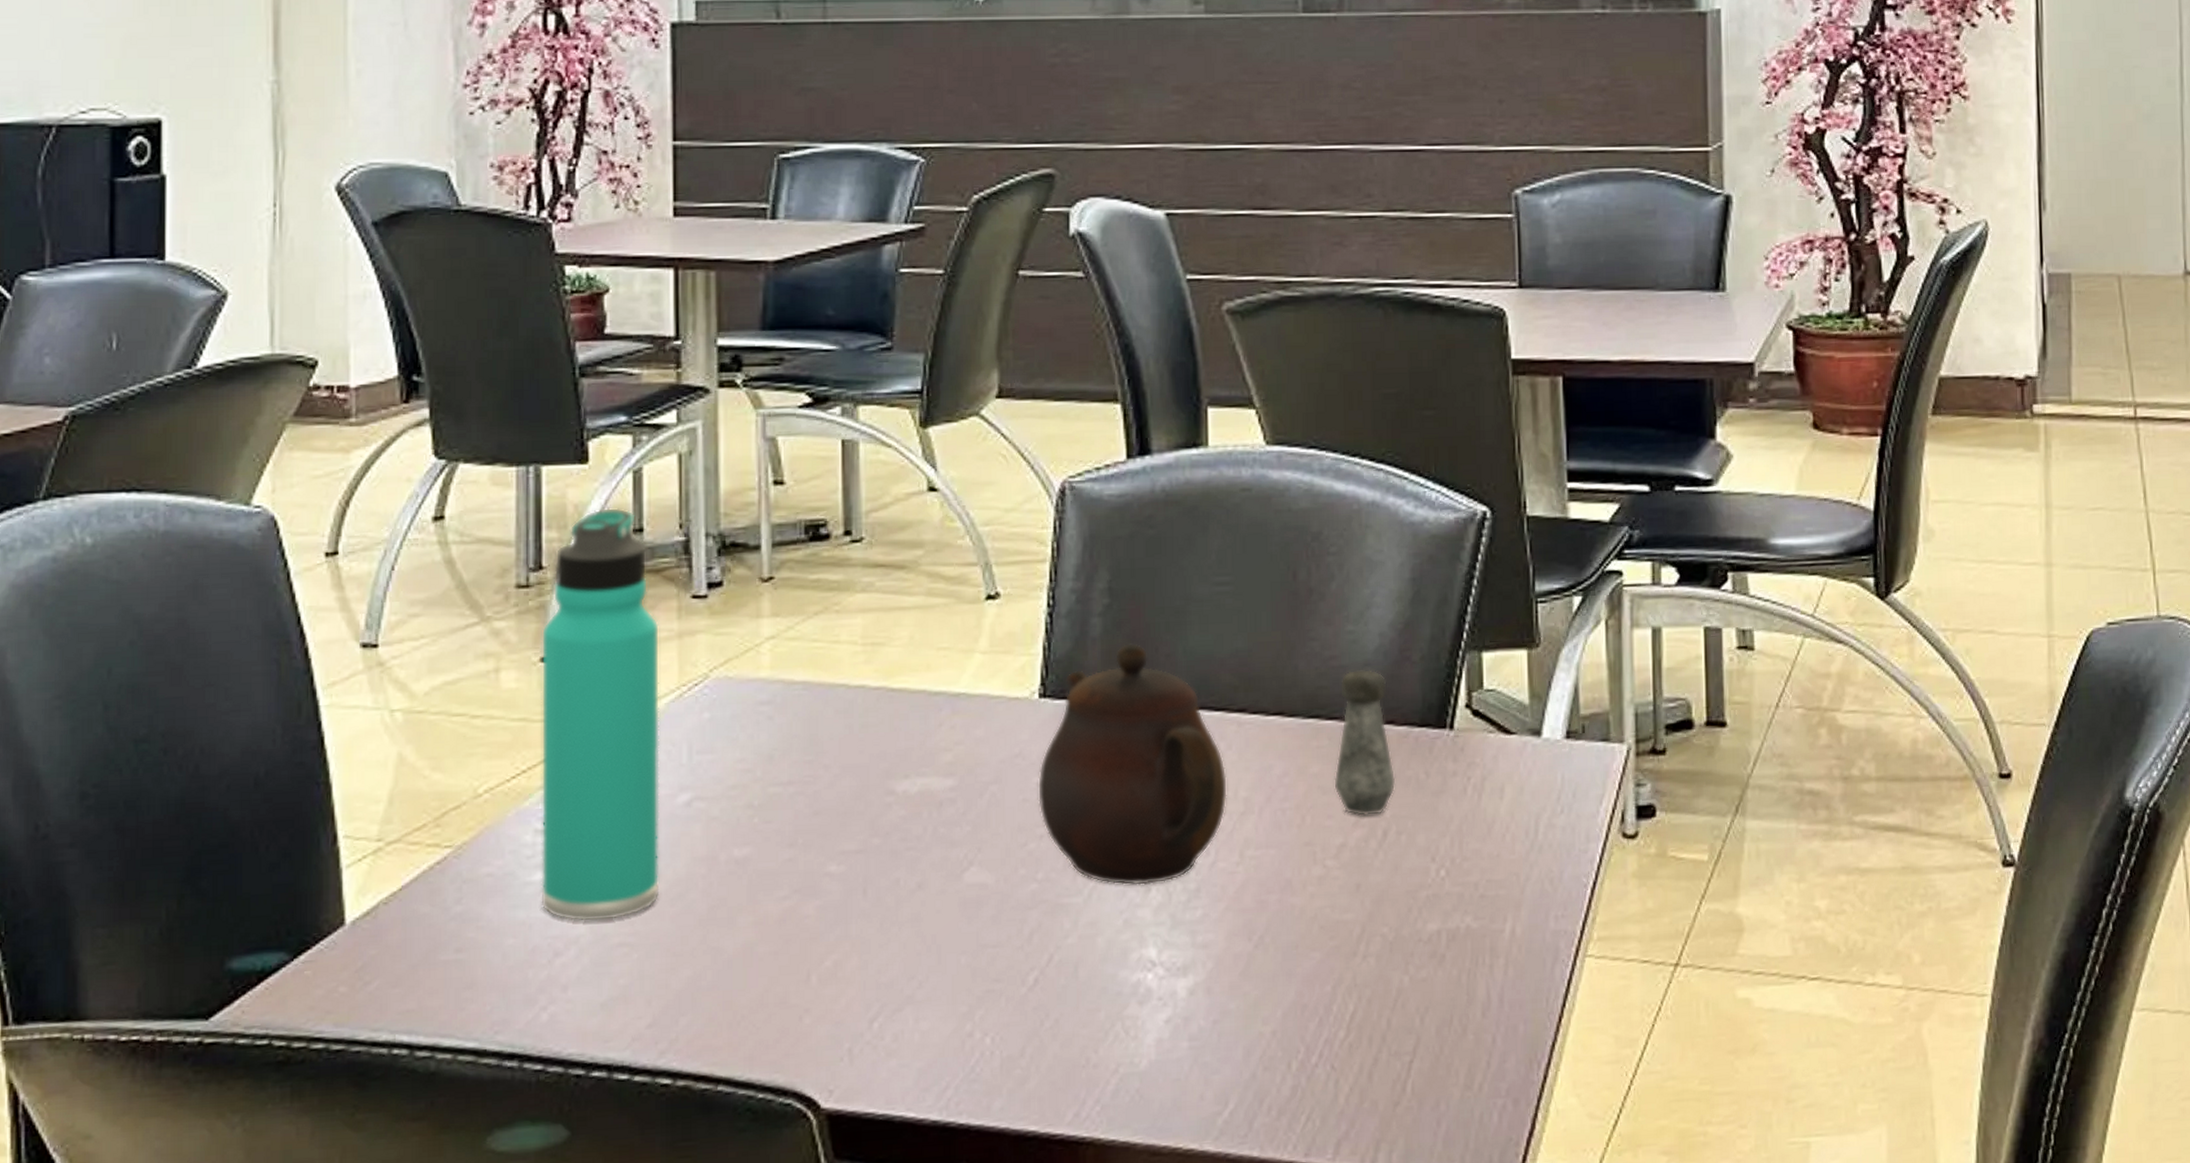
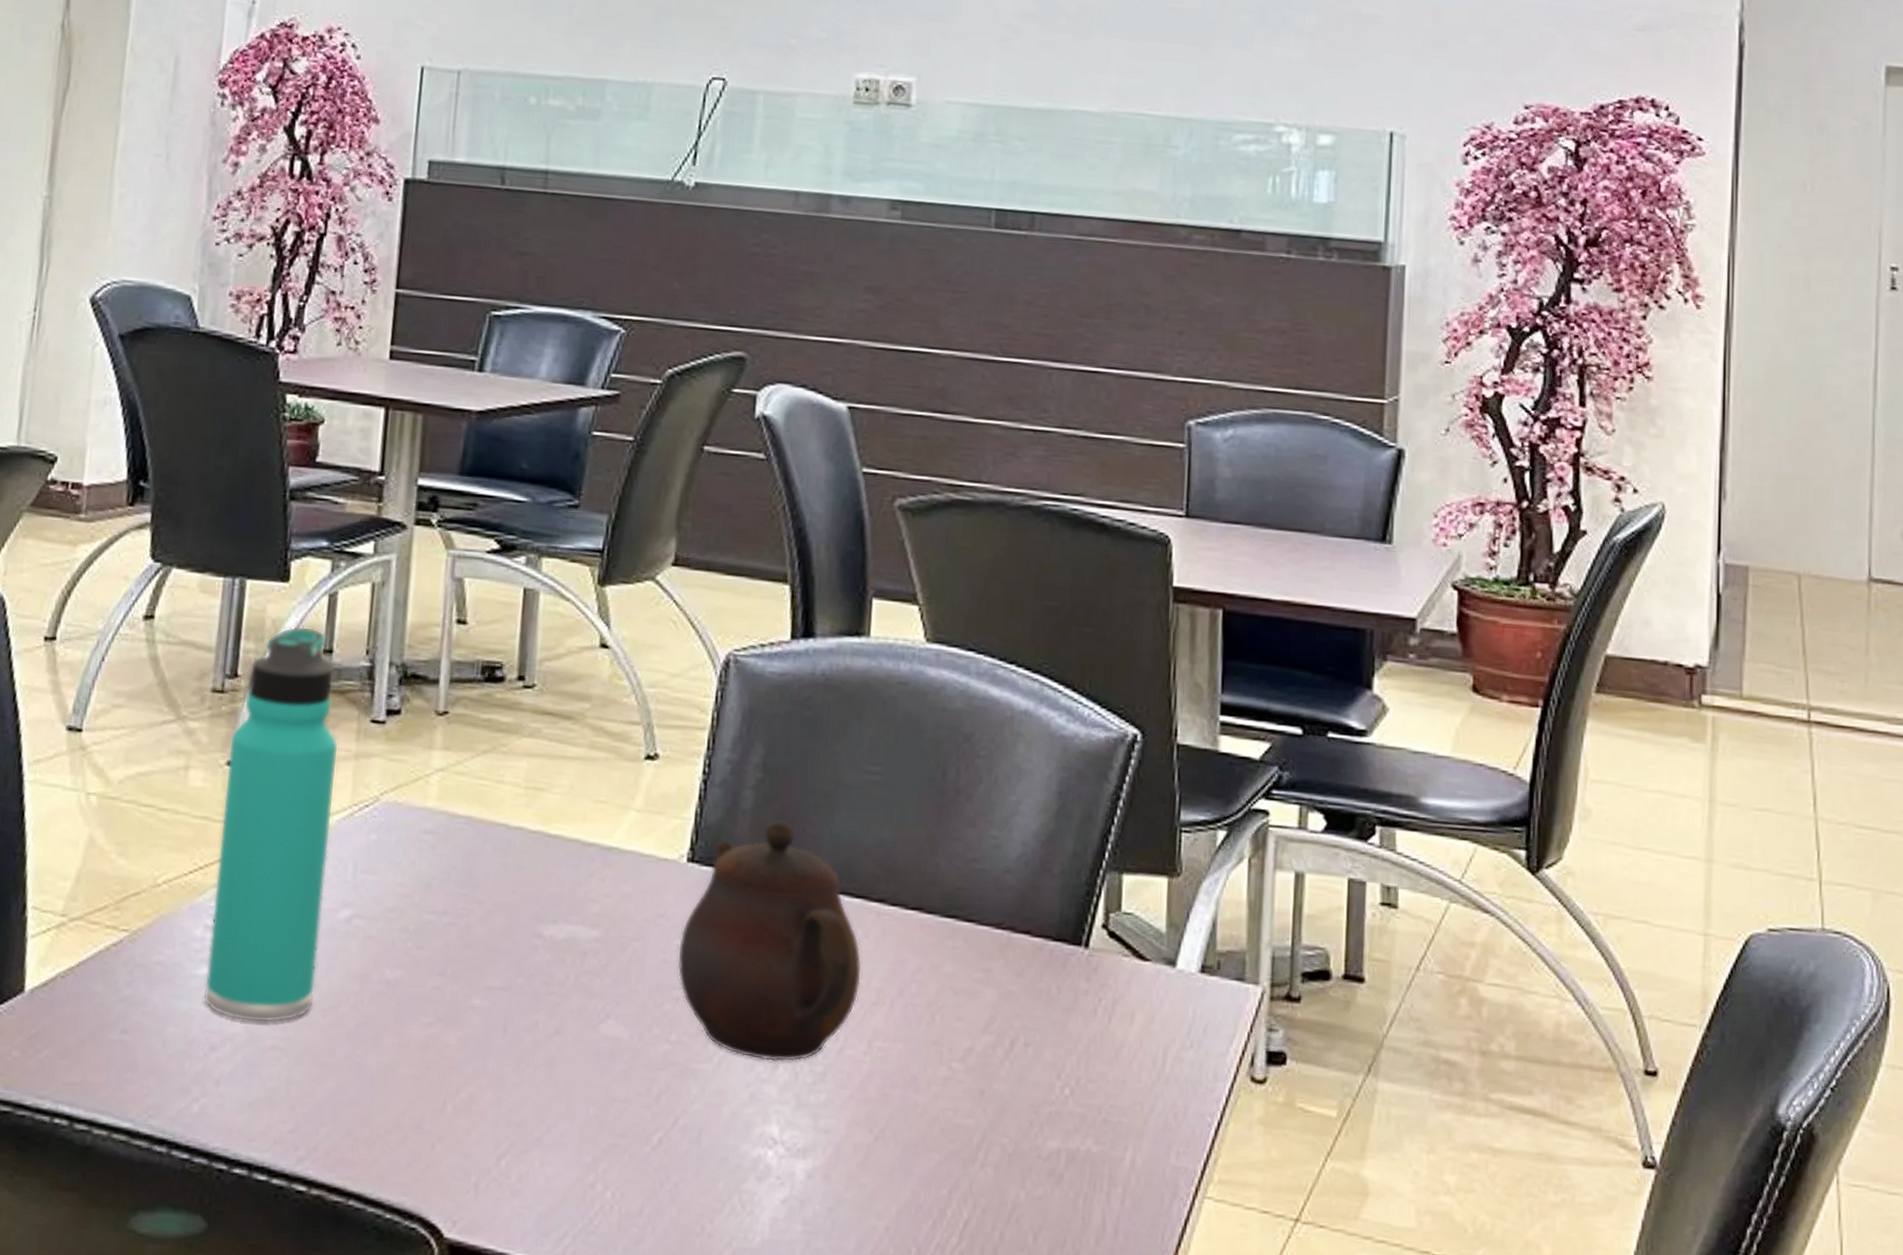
salt shaker: present [1334,669,1396,817] -> none [966,874,1028,1024]

